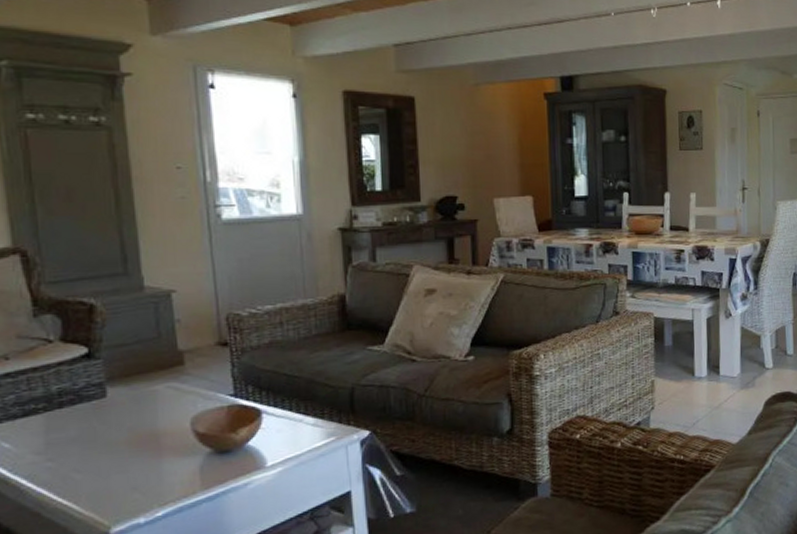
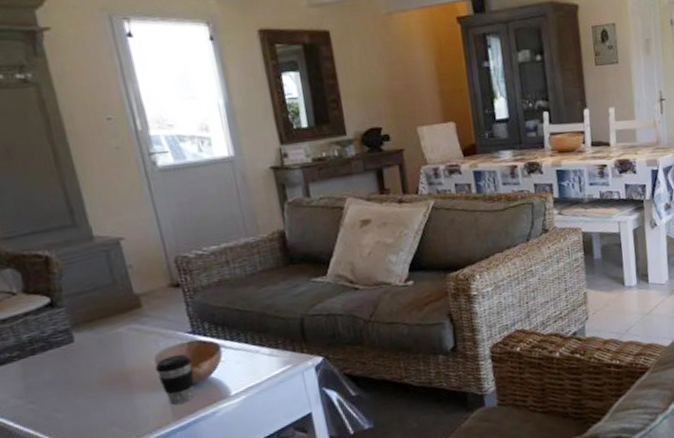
coffee cup: none [189,418,230,473] -> present [154,354,195,405]

